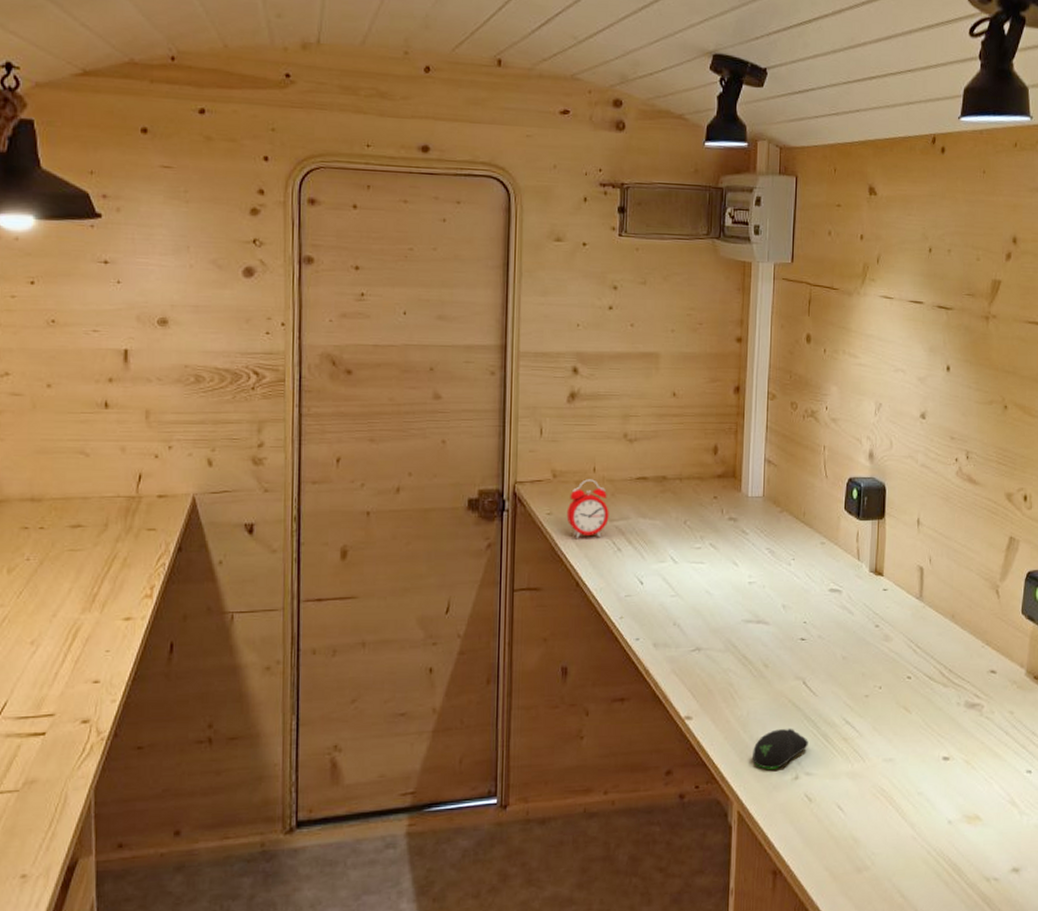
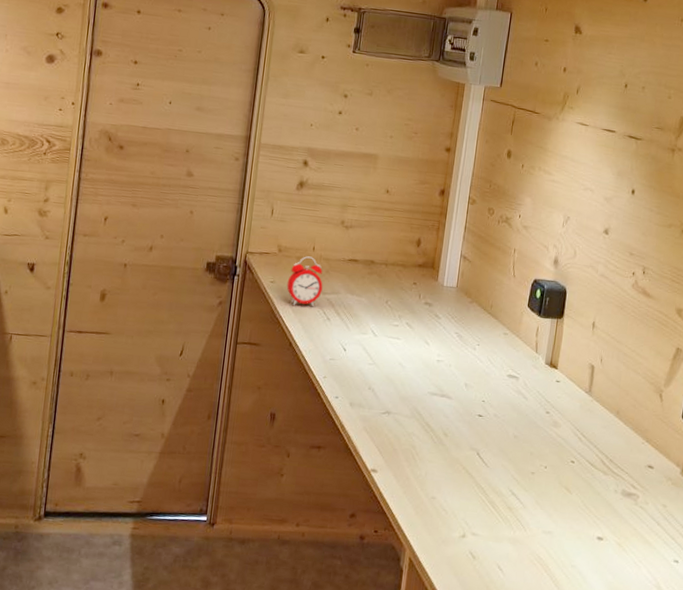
computer mouse: present [753,729,808,769] -> none [426,491,477,526]

